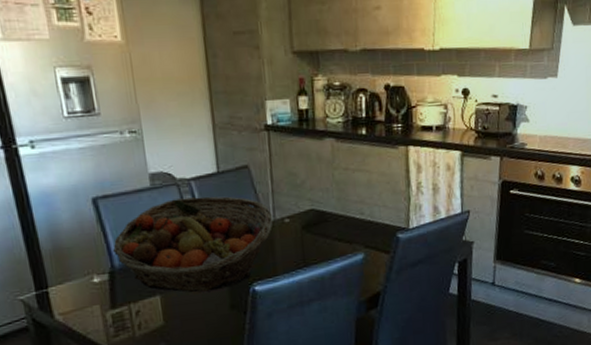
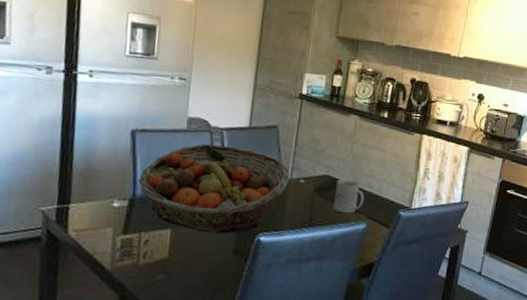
mug: none [324,209,357,247] -> present [333,179,364,214]

